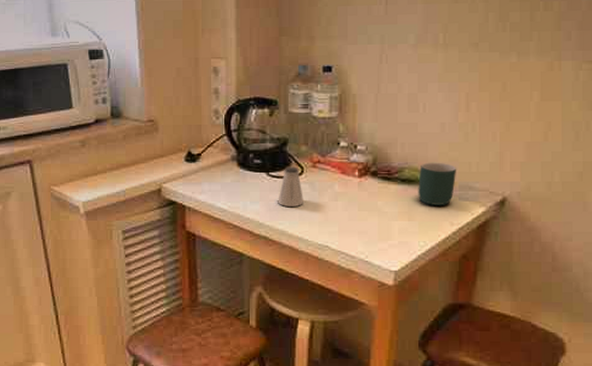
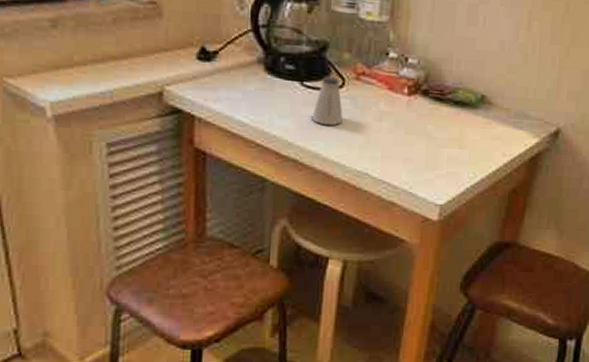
mug: present [418,162,457,205] -> none [471,84,514,134]

